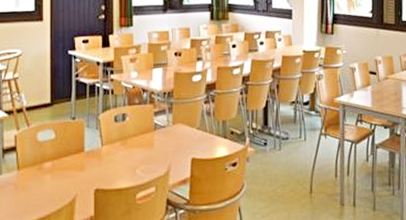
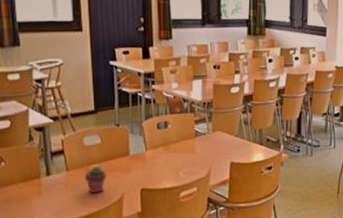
potted succulent: none [36,163,60,195] -> present [84,165,107,194]

